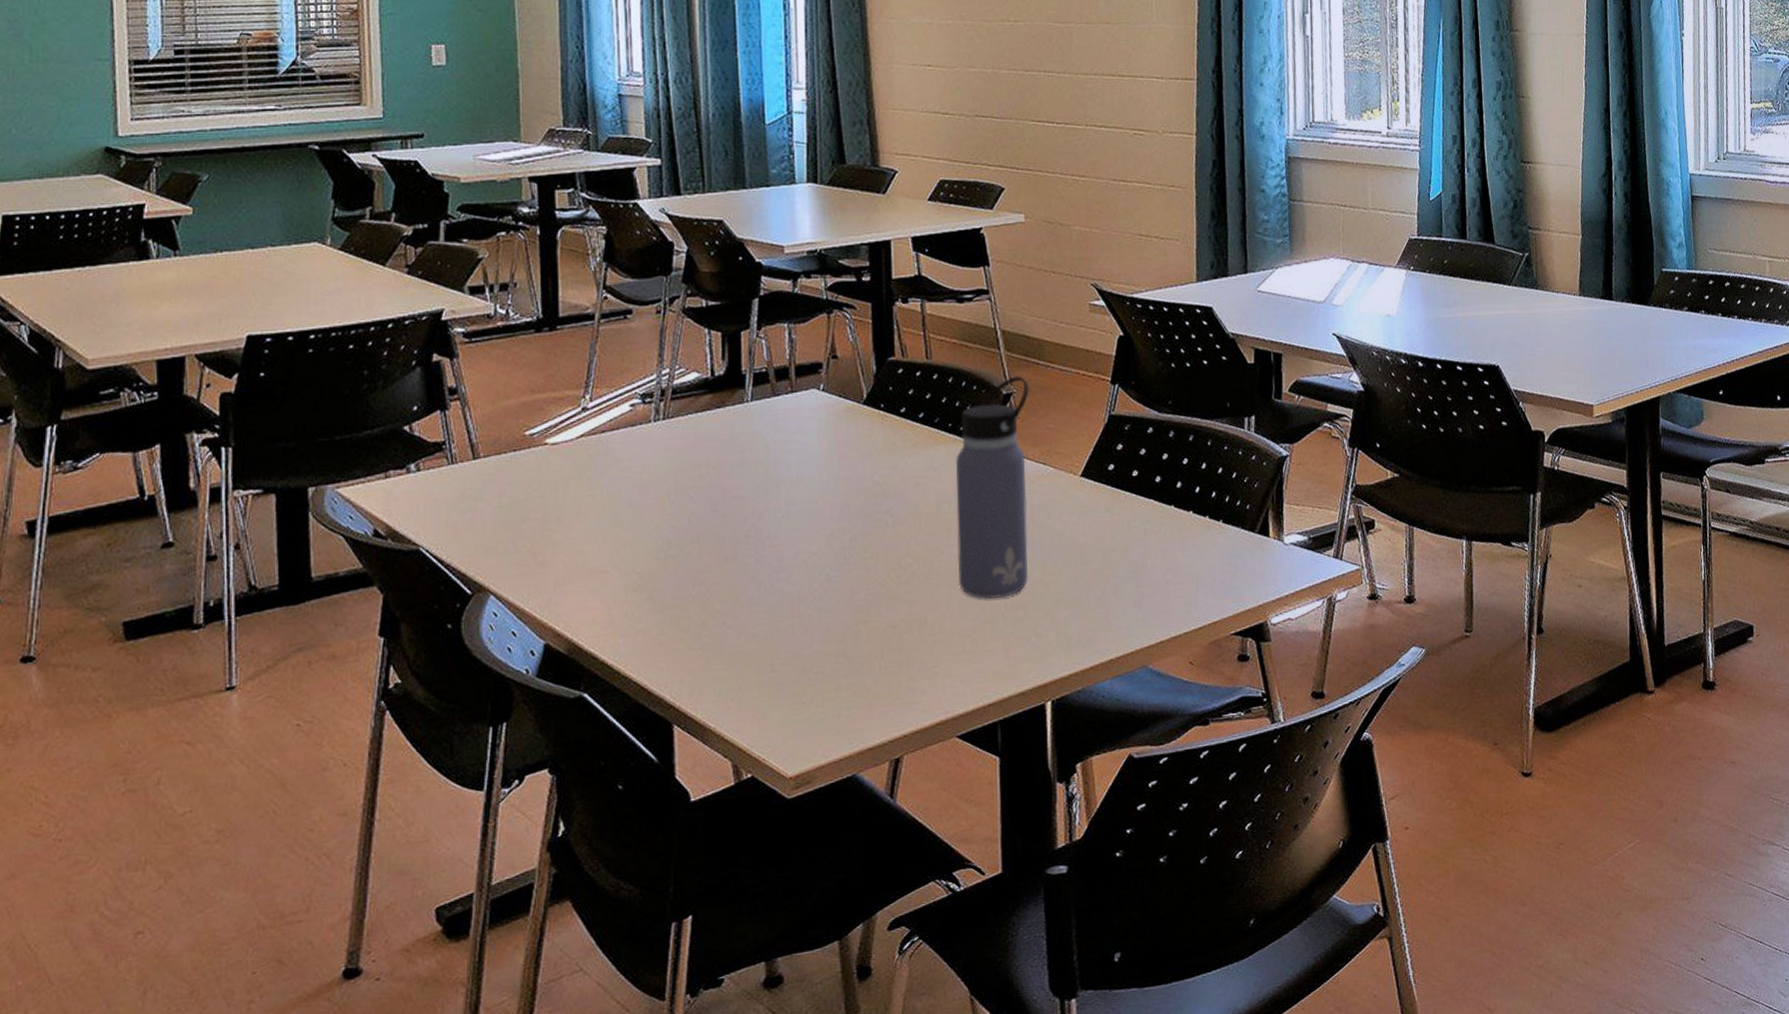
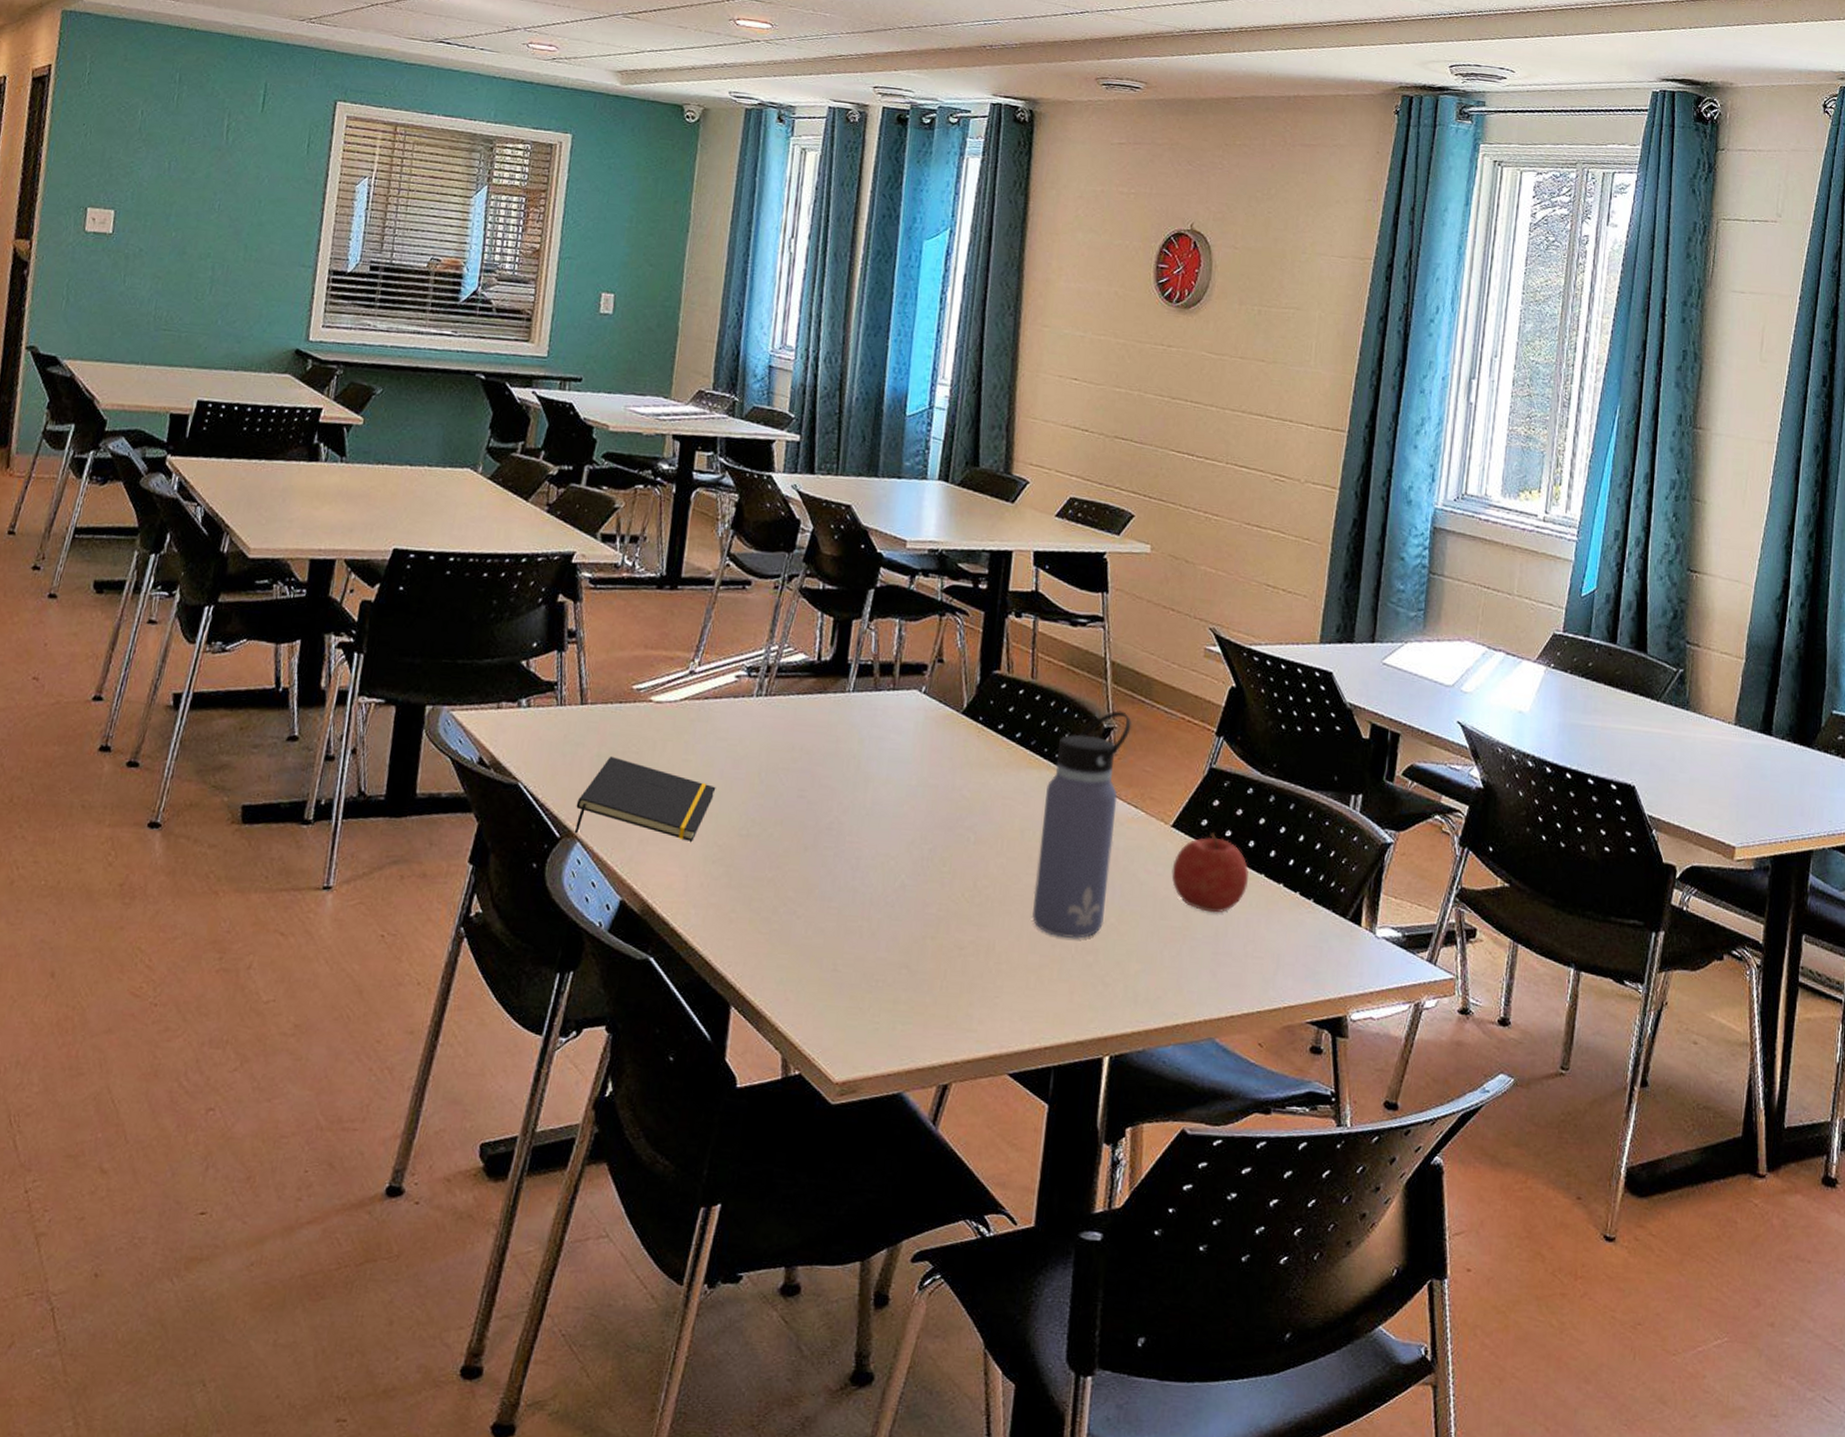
notepad: none [484,504,626,588] -> present [574,756,716,842]
fruit: none [1086,475,1160,550] -> present [1171,833,1249,913]

